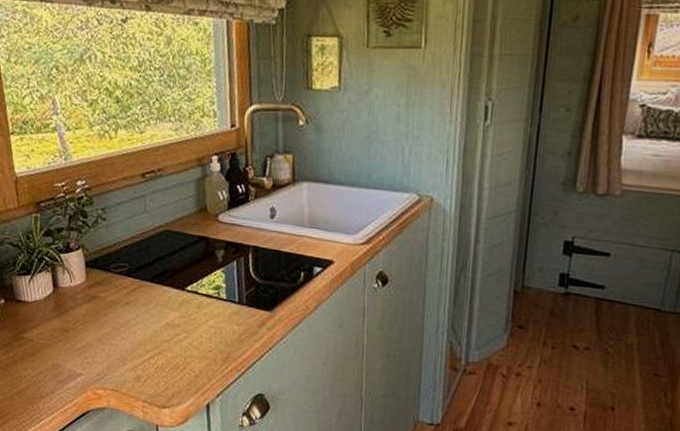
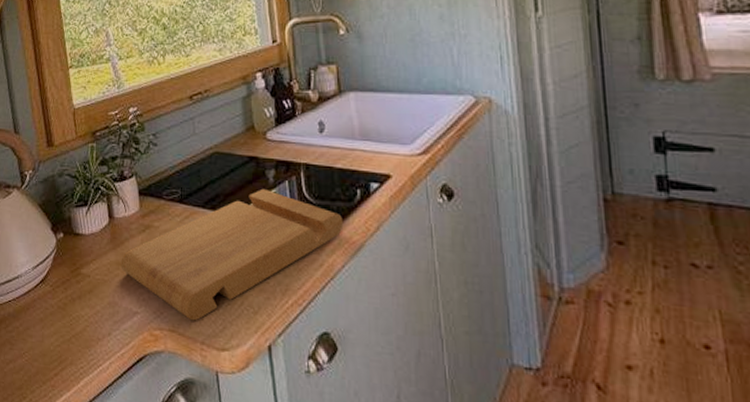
cutting board: none [65,267,286,383] -> present [121,188,344,321]

